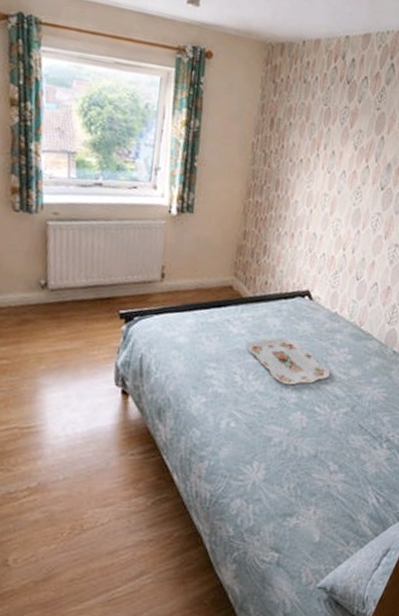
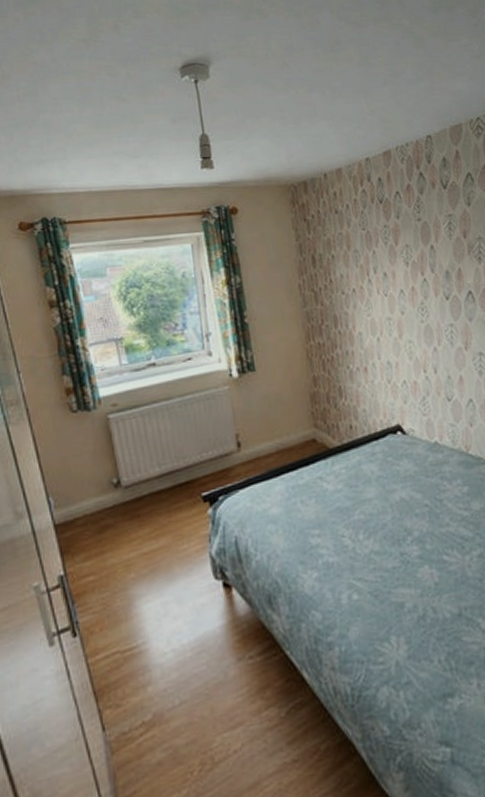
serving tray: present [247,338,331,385] -> none [348,483,450,537]

